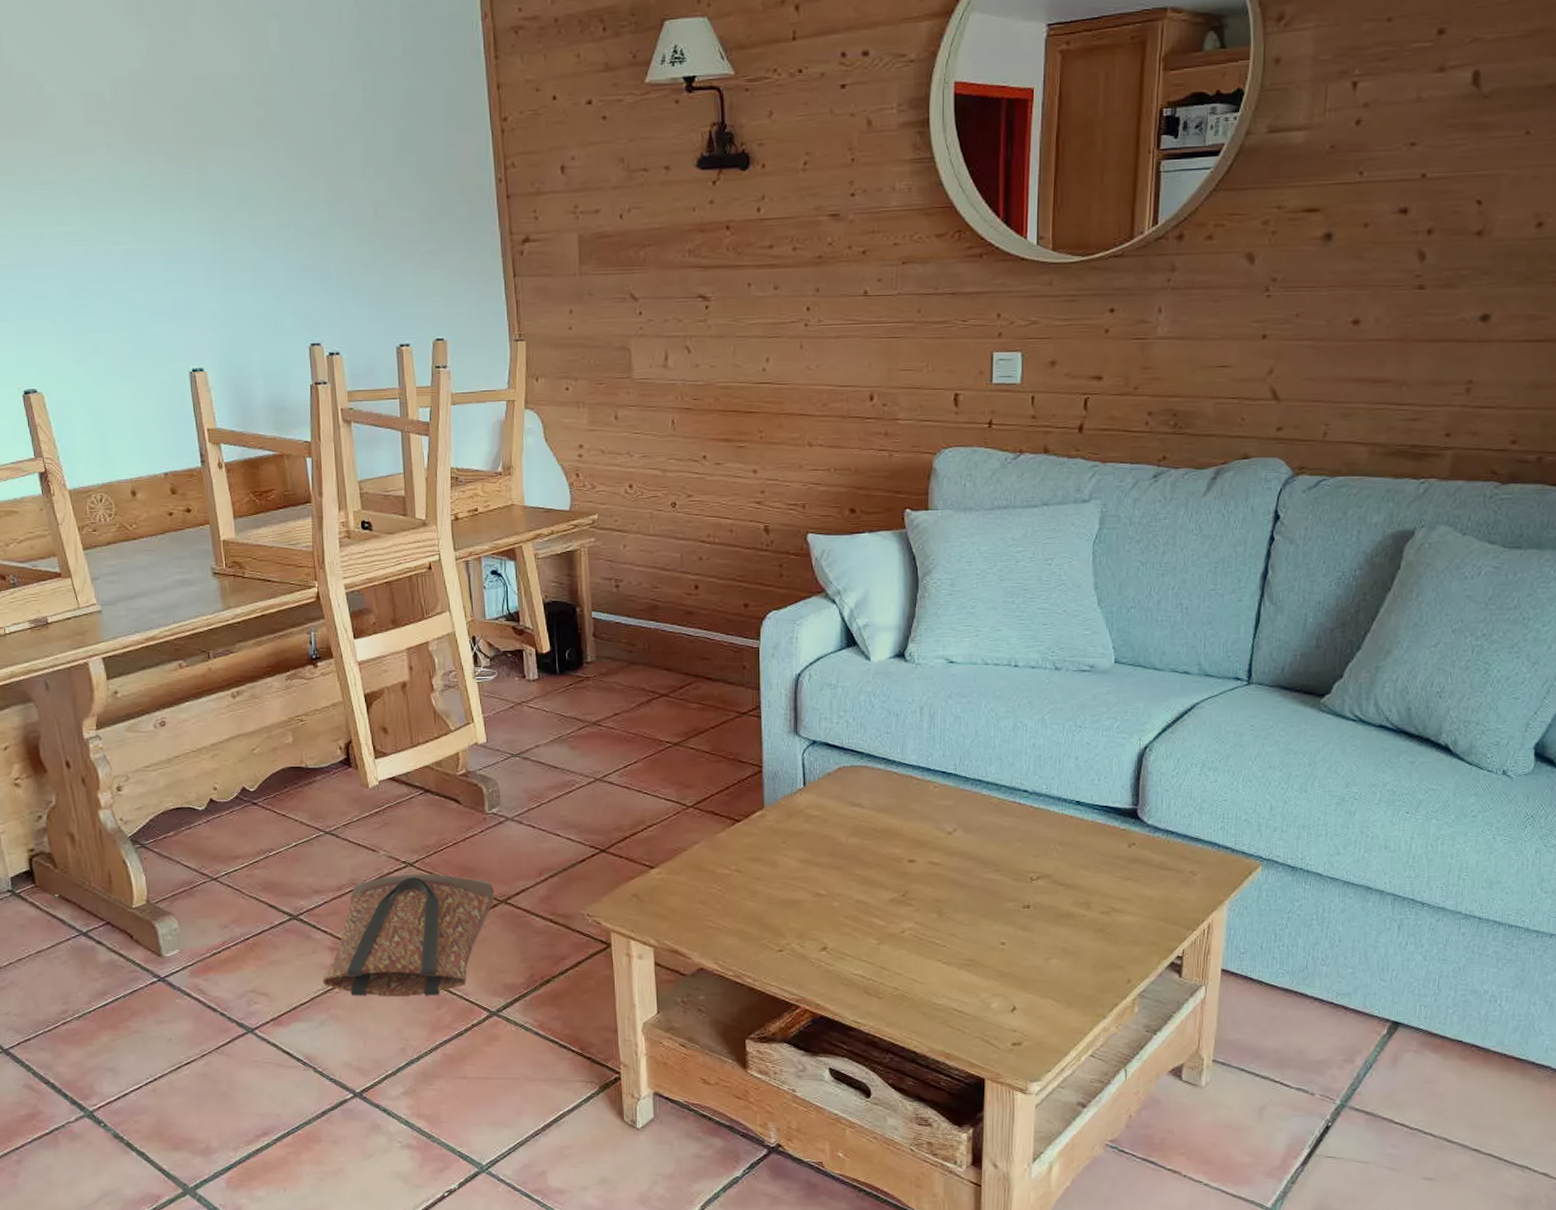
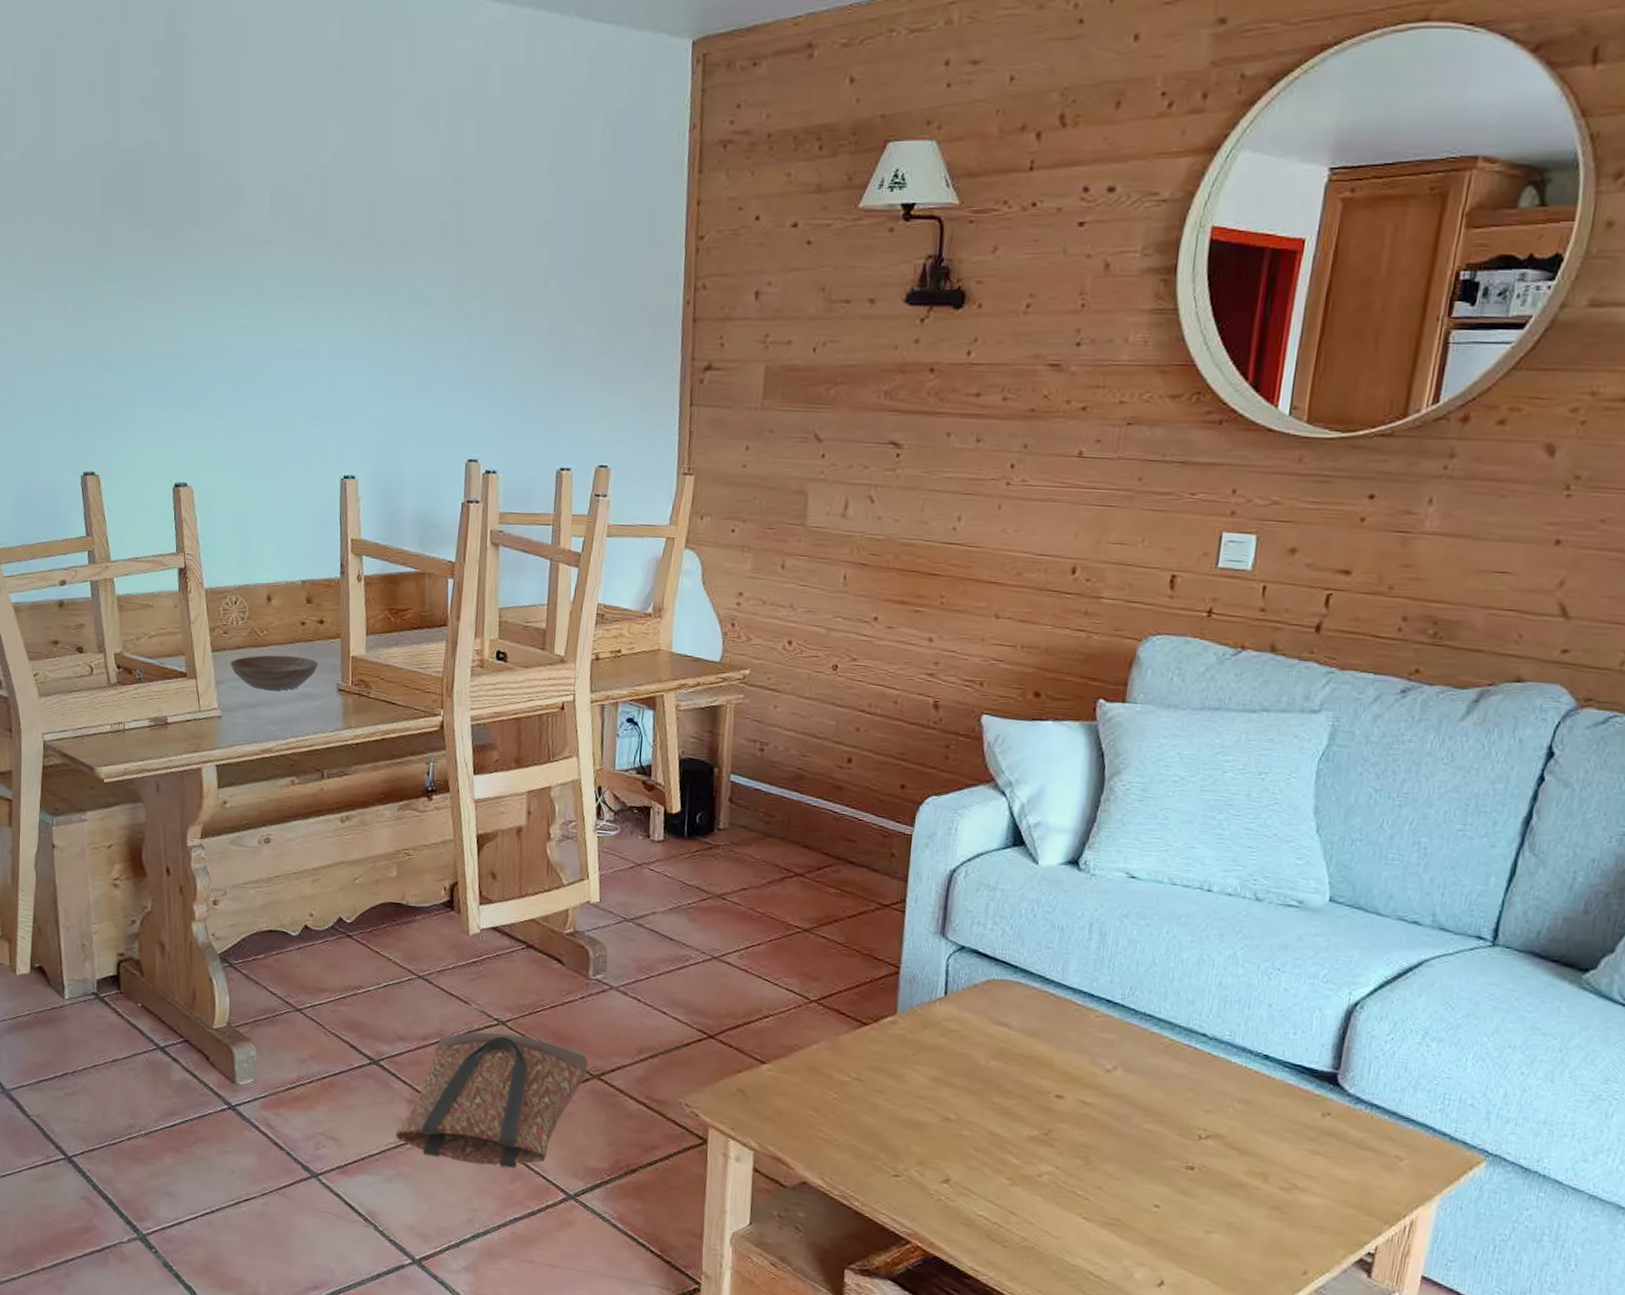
bowl: none [102,546,191,581] -> present [229,655,318,691]

